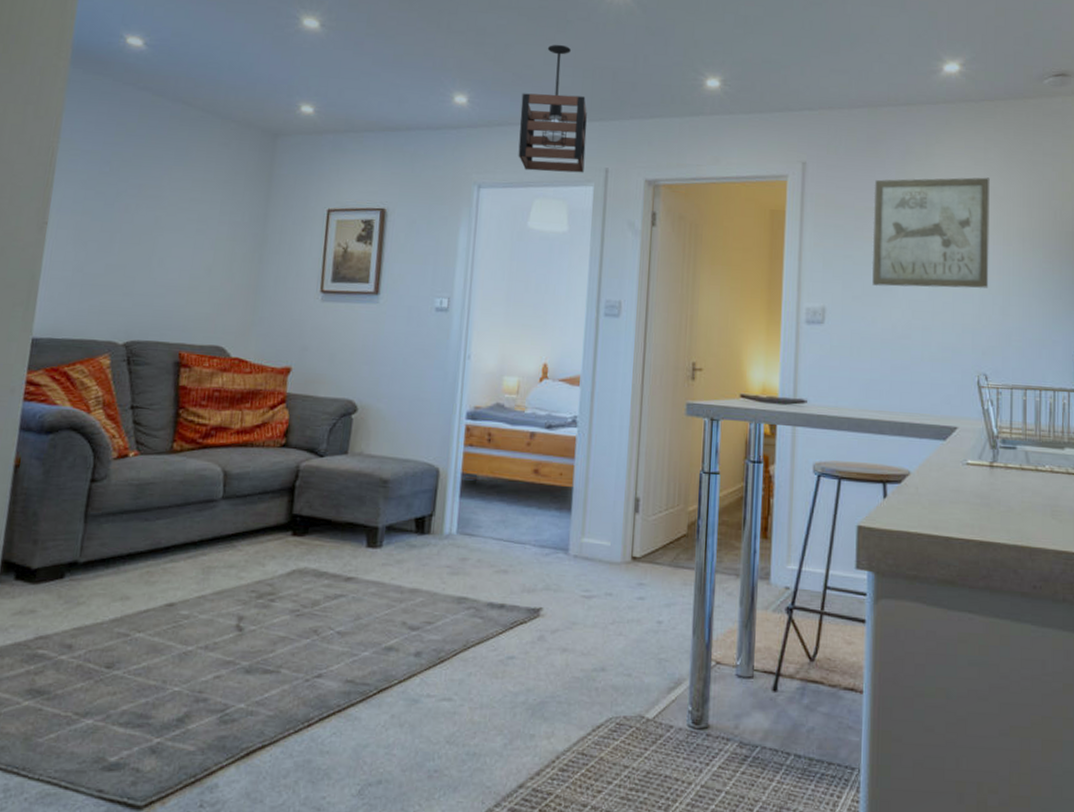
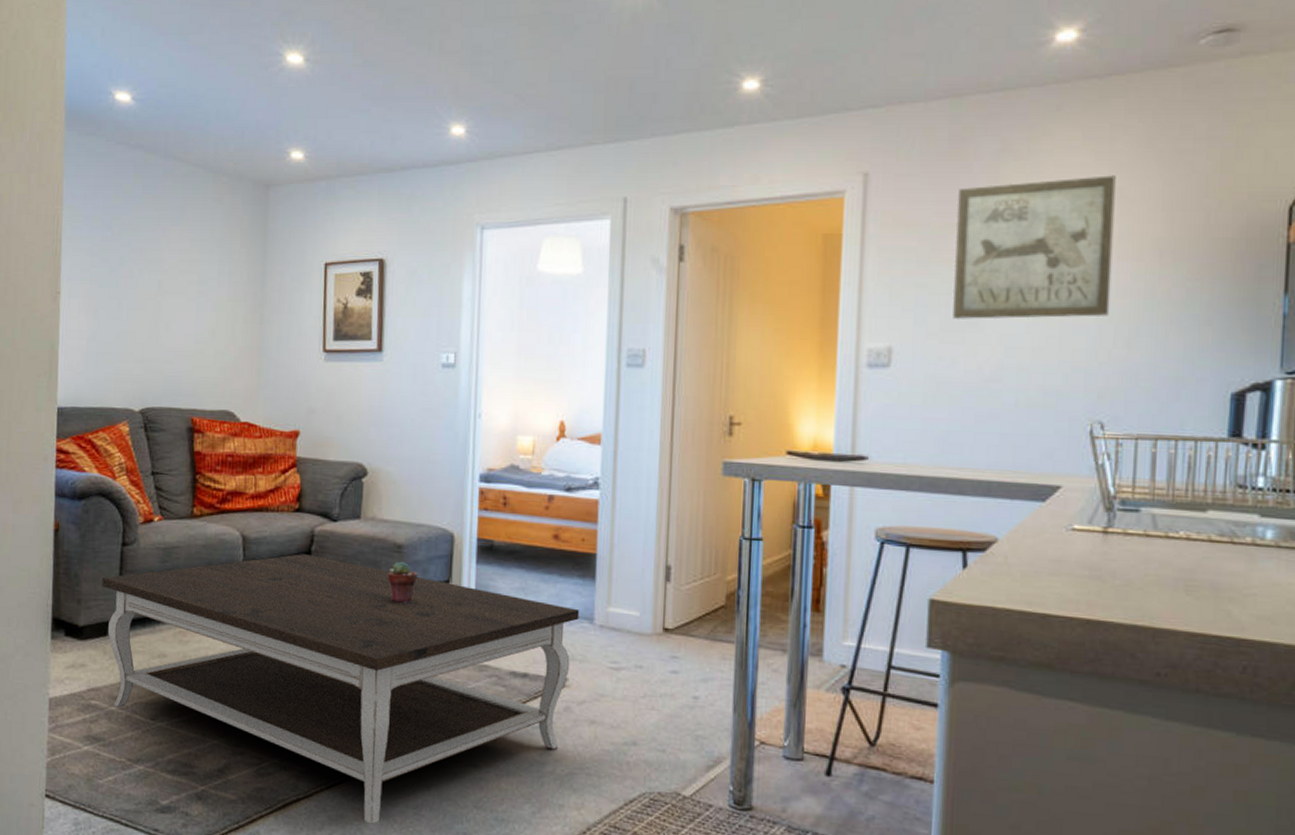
coffee table: none [63,489,556,768] -> present [102,554,580,824]
potted succulent: none [371,496,402,538] -> present [387,561,418,603]
pendant light: present [518,44,587,173] -> none [524,55,601,206]

